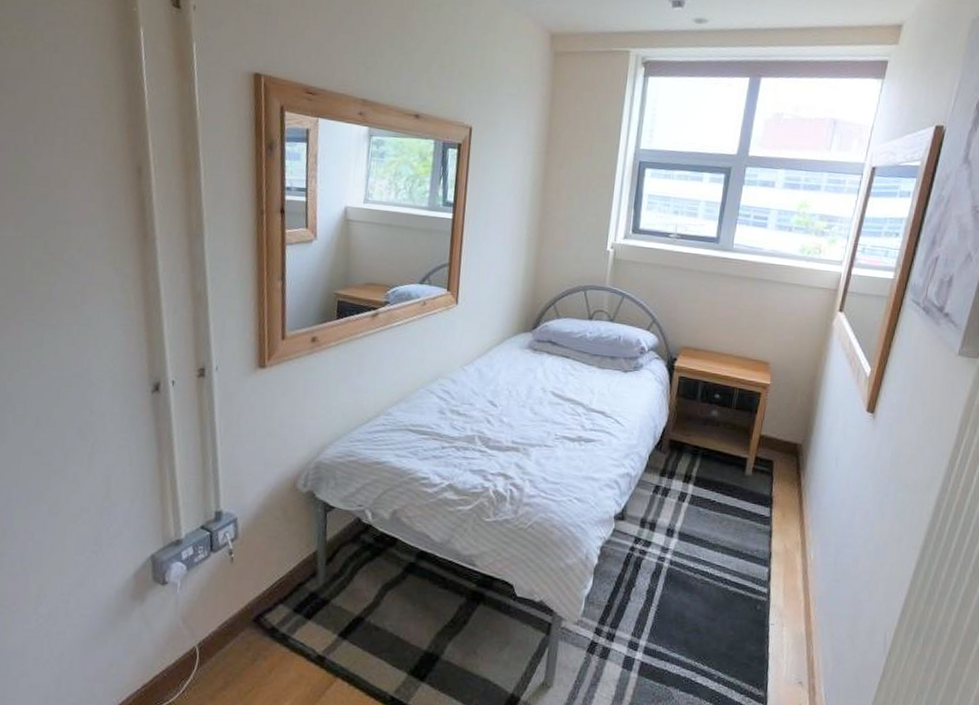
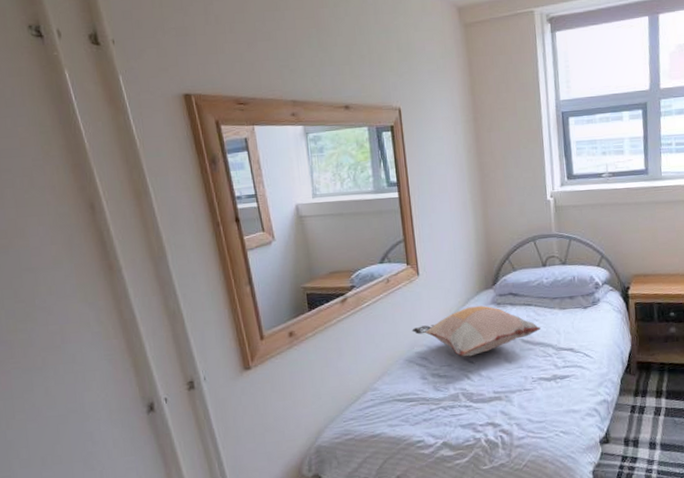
decorative pillow: none [439,347,575,400] -> present [412,305,541,357]

